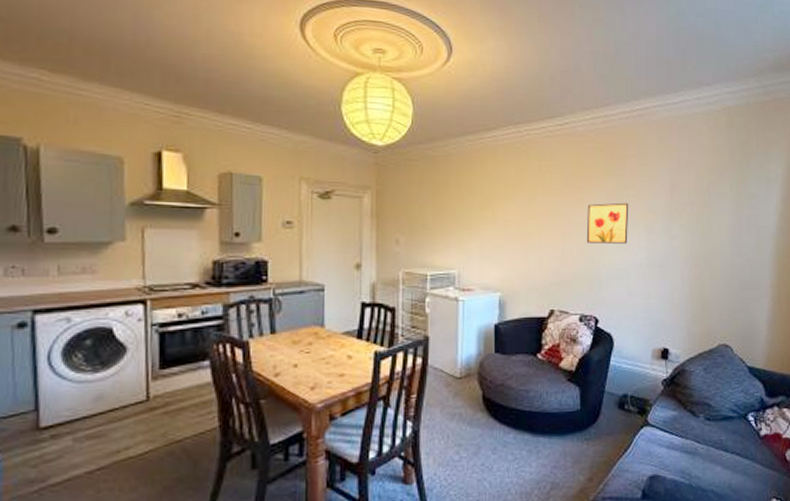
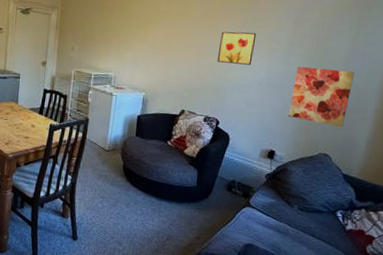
wall art: none [677,240,743,309] -> present [288,67,354,127]

